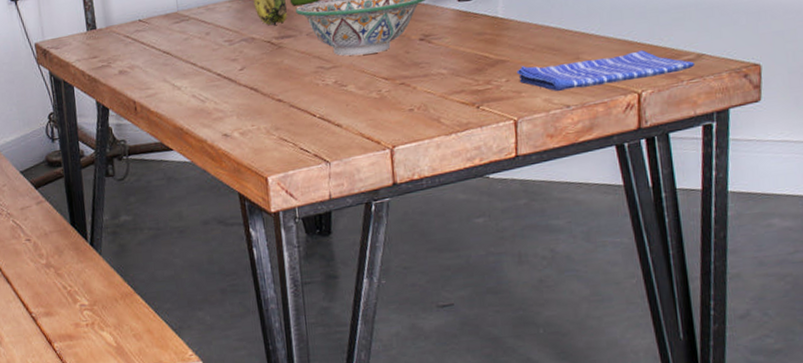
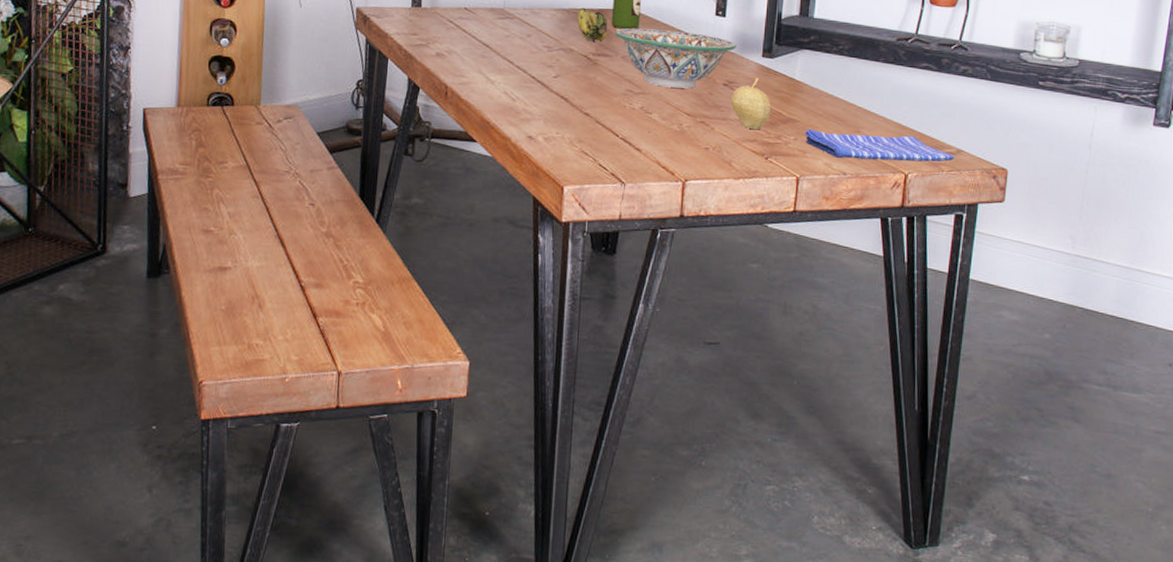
fruit: none [429,24,475,80] -> present [730,78,771,129]

